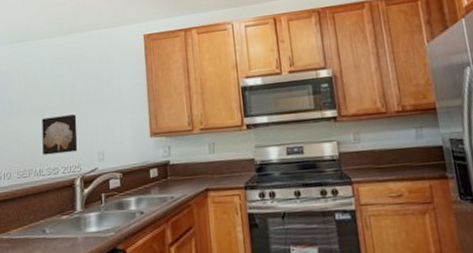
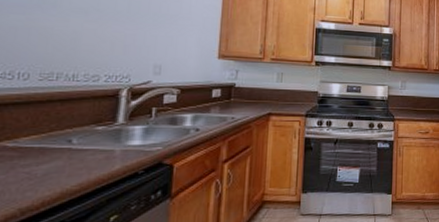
wall art: present [42,114,78,155] -> none [80,19,133,61]

